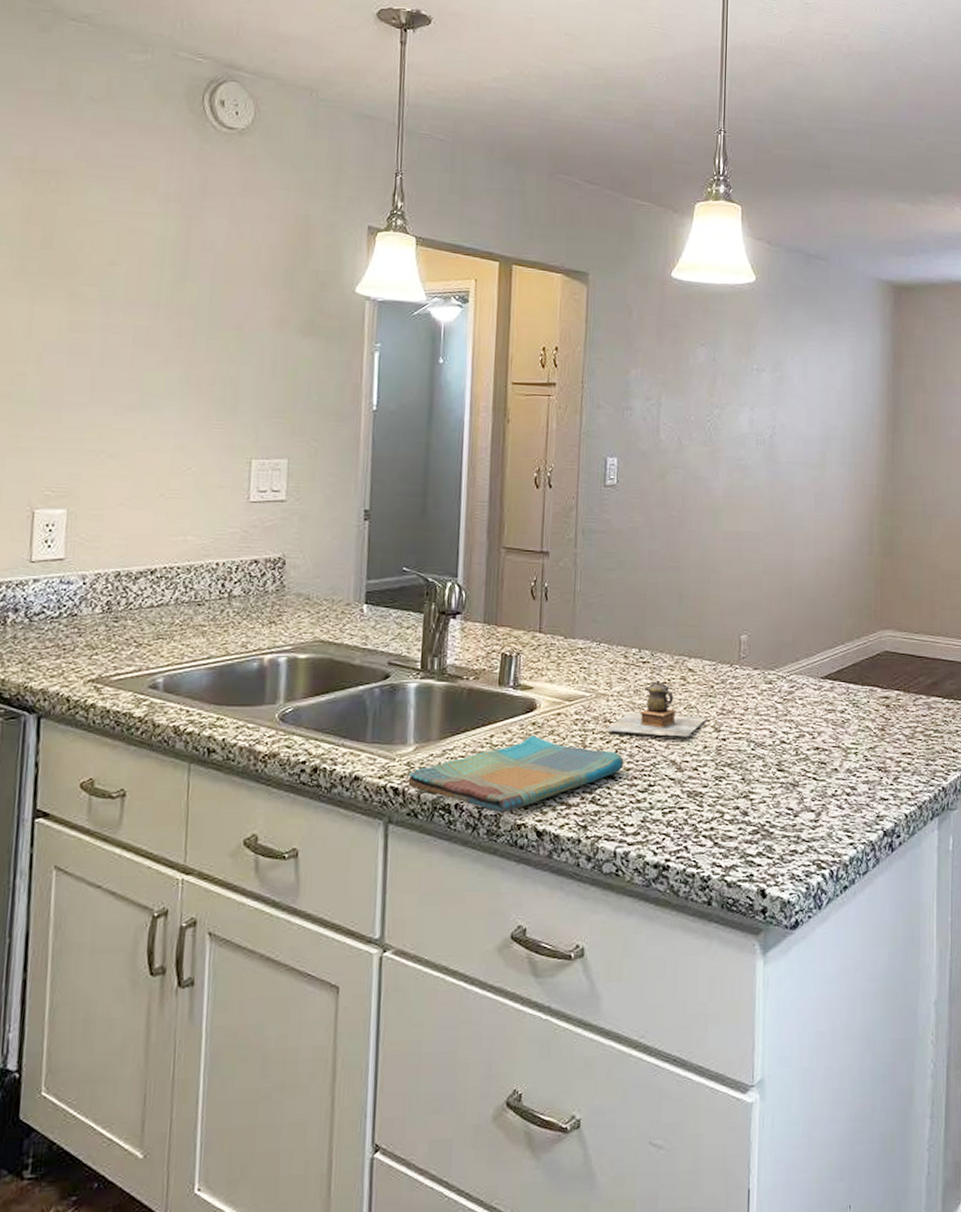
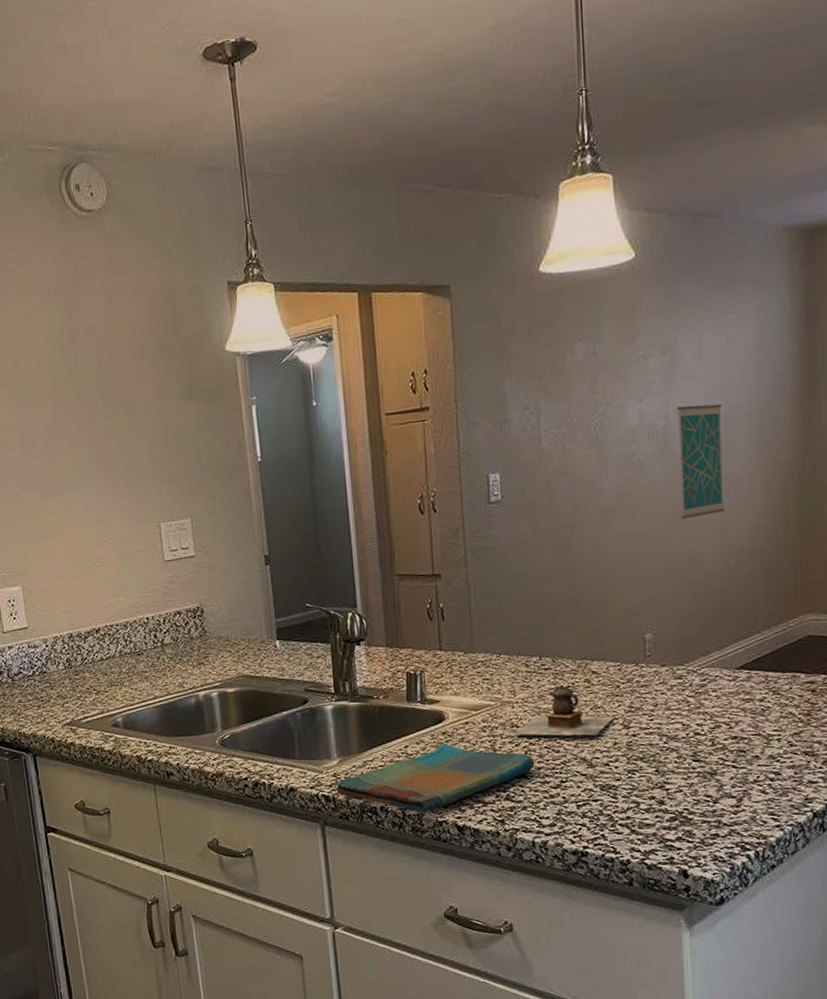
wall art: none [780,420,821,526] -> present [677,404,725,519]

